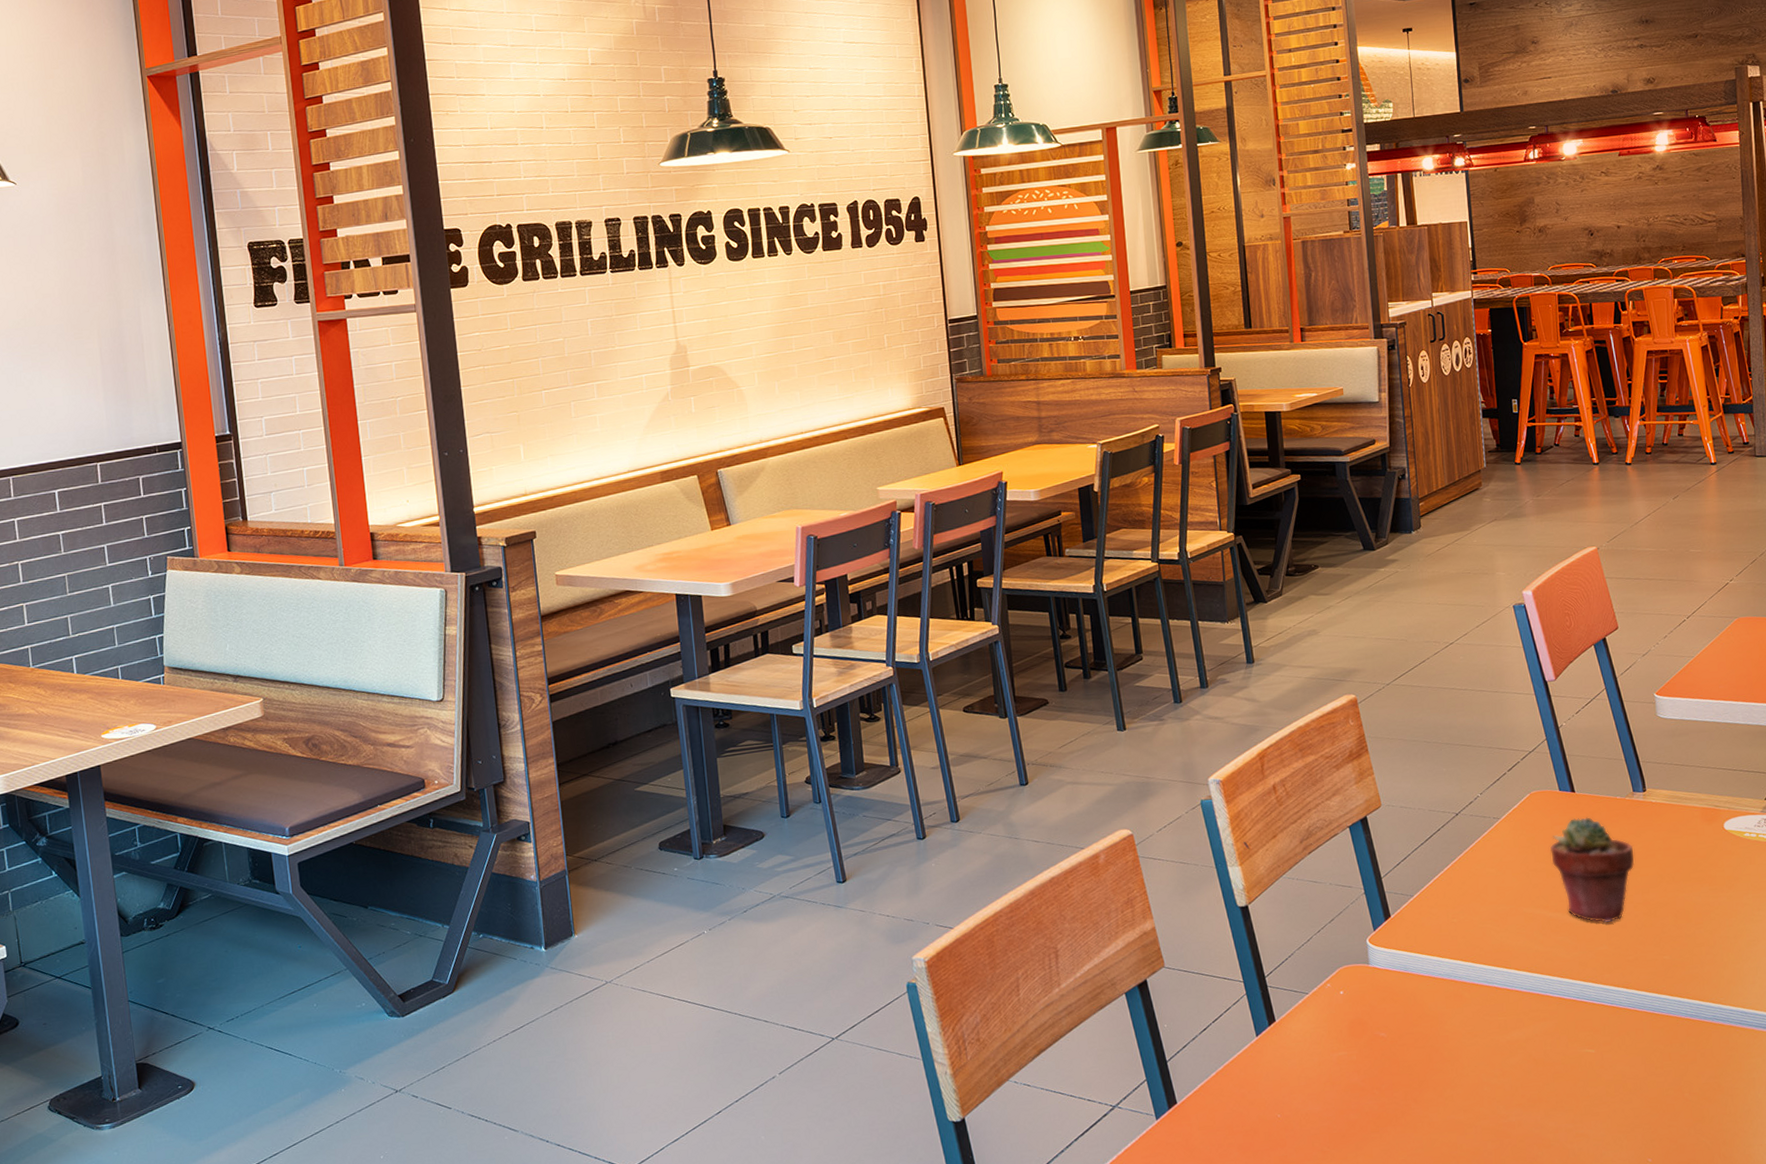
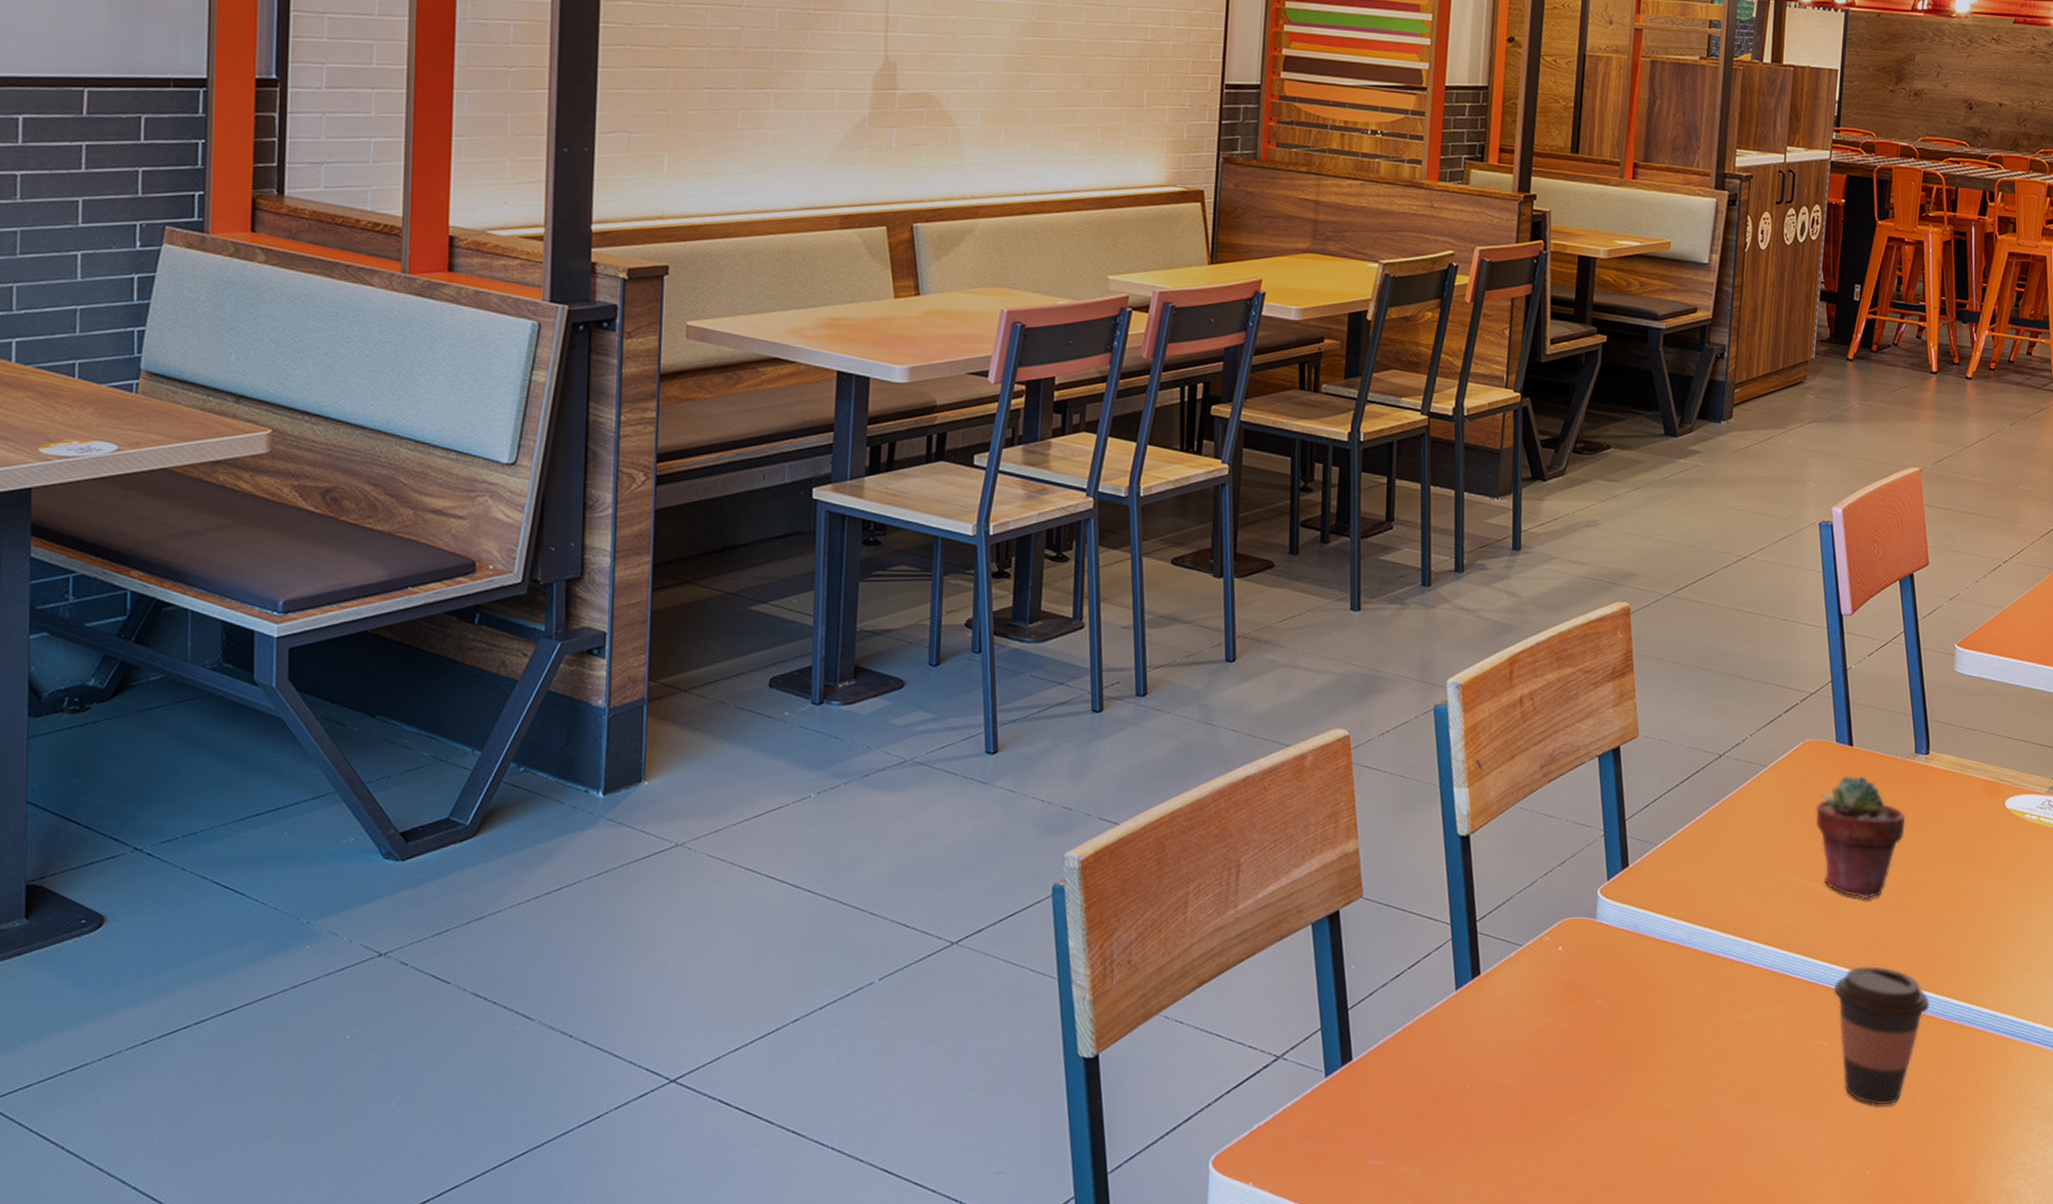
coffee cup: none [1591,979,1683,1101] -> present [1833,966,1930,1106]

